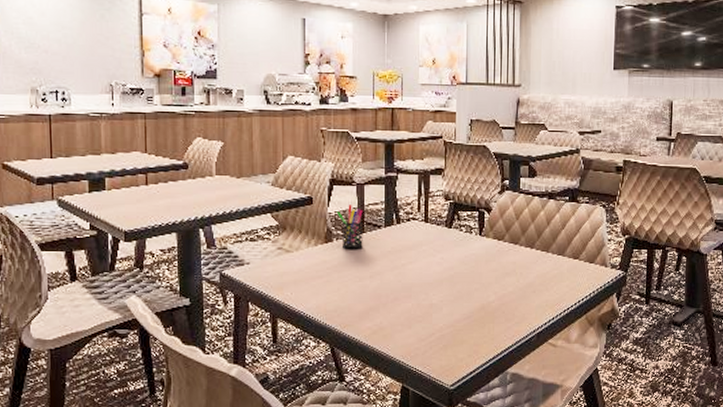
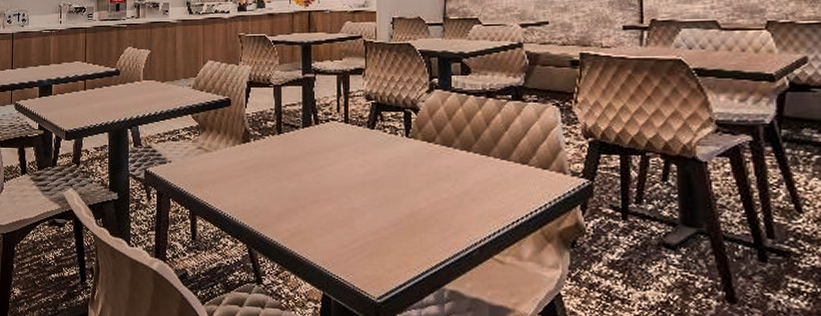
pen holder: present [336,205,363,248] -> none [253,106,280,148]

